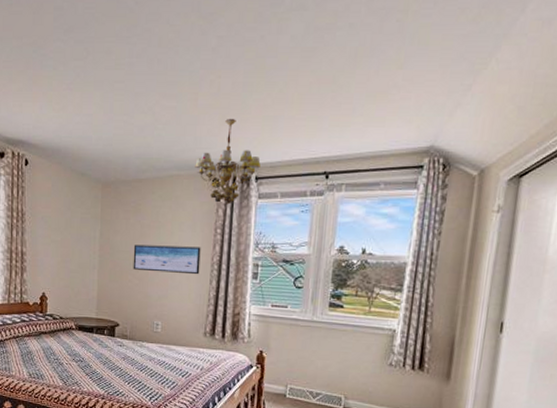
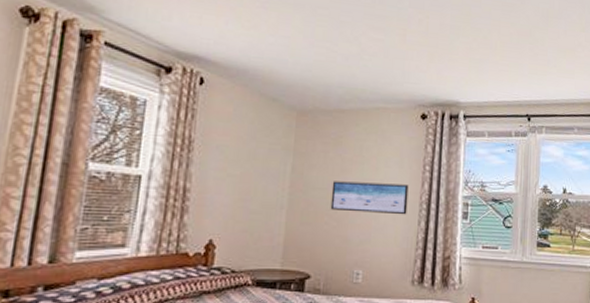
chandelier: present [195,119,261,205] -> none [403,57,468,141]

